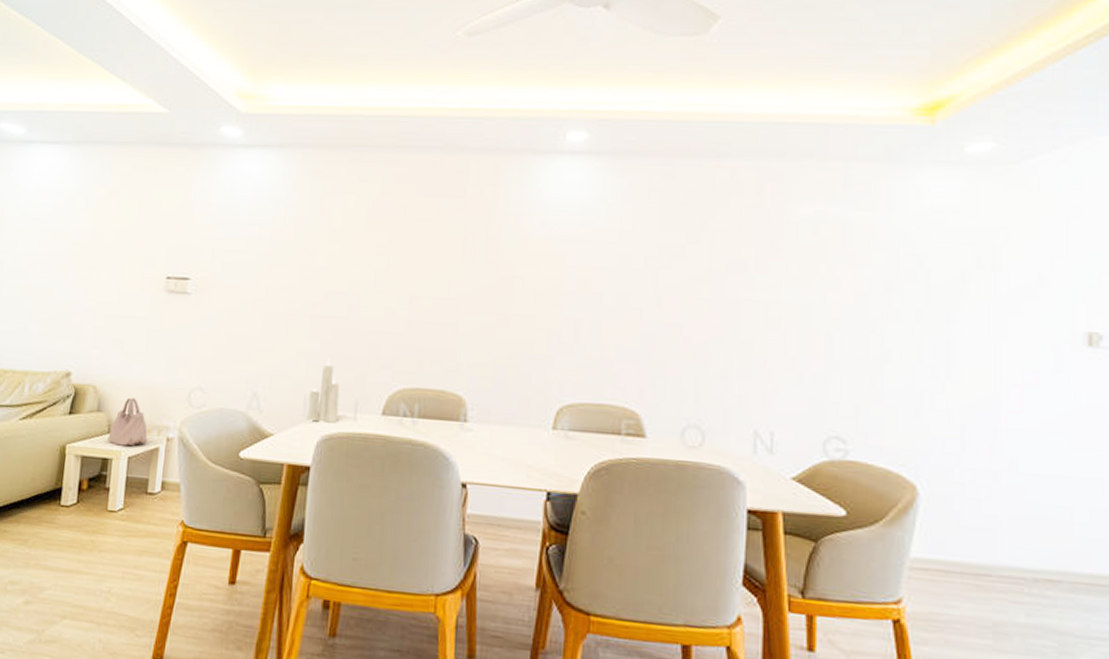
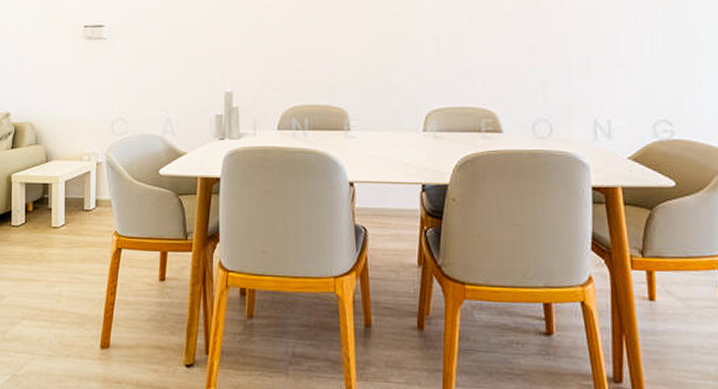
handbag: present [108,397,148,447] -> none [46,131,80,172]

